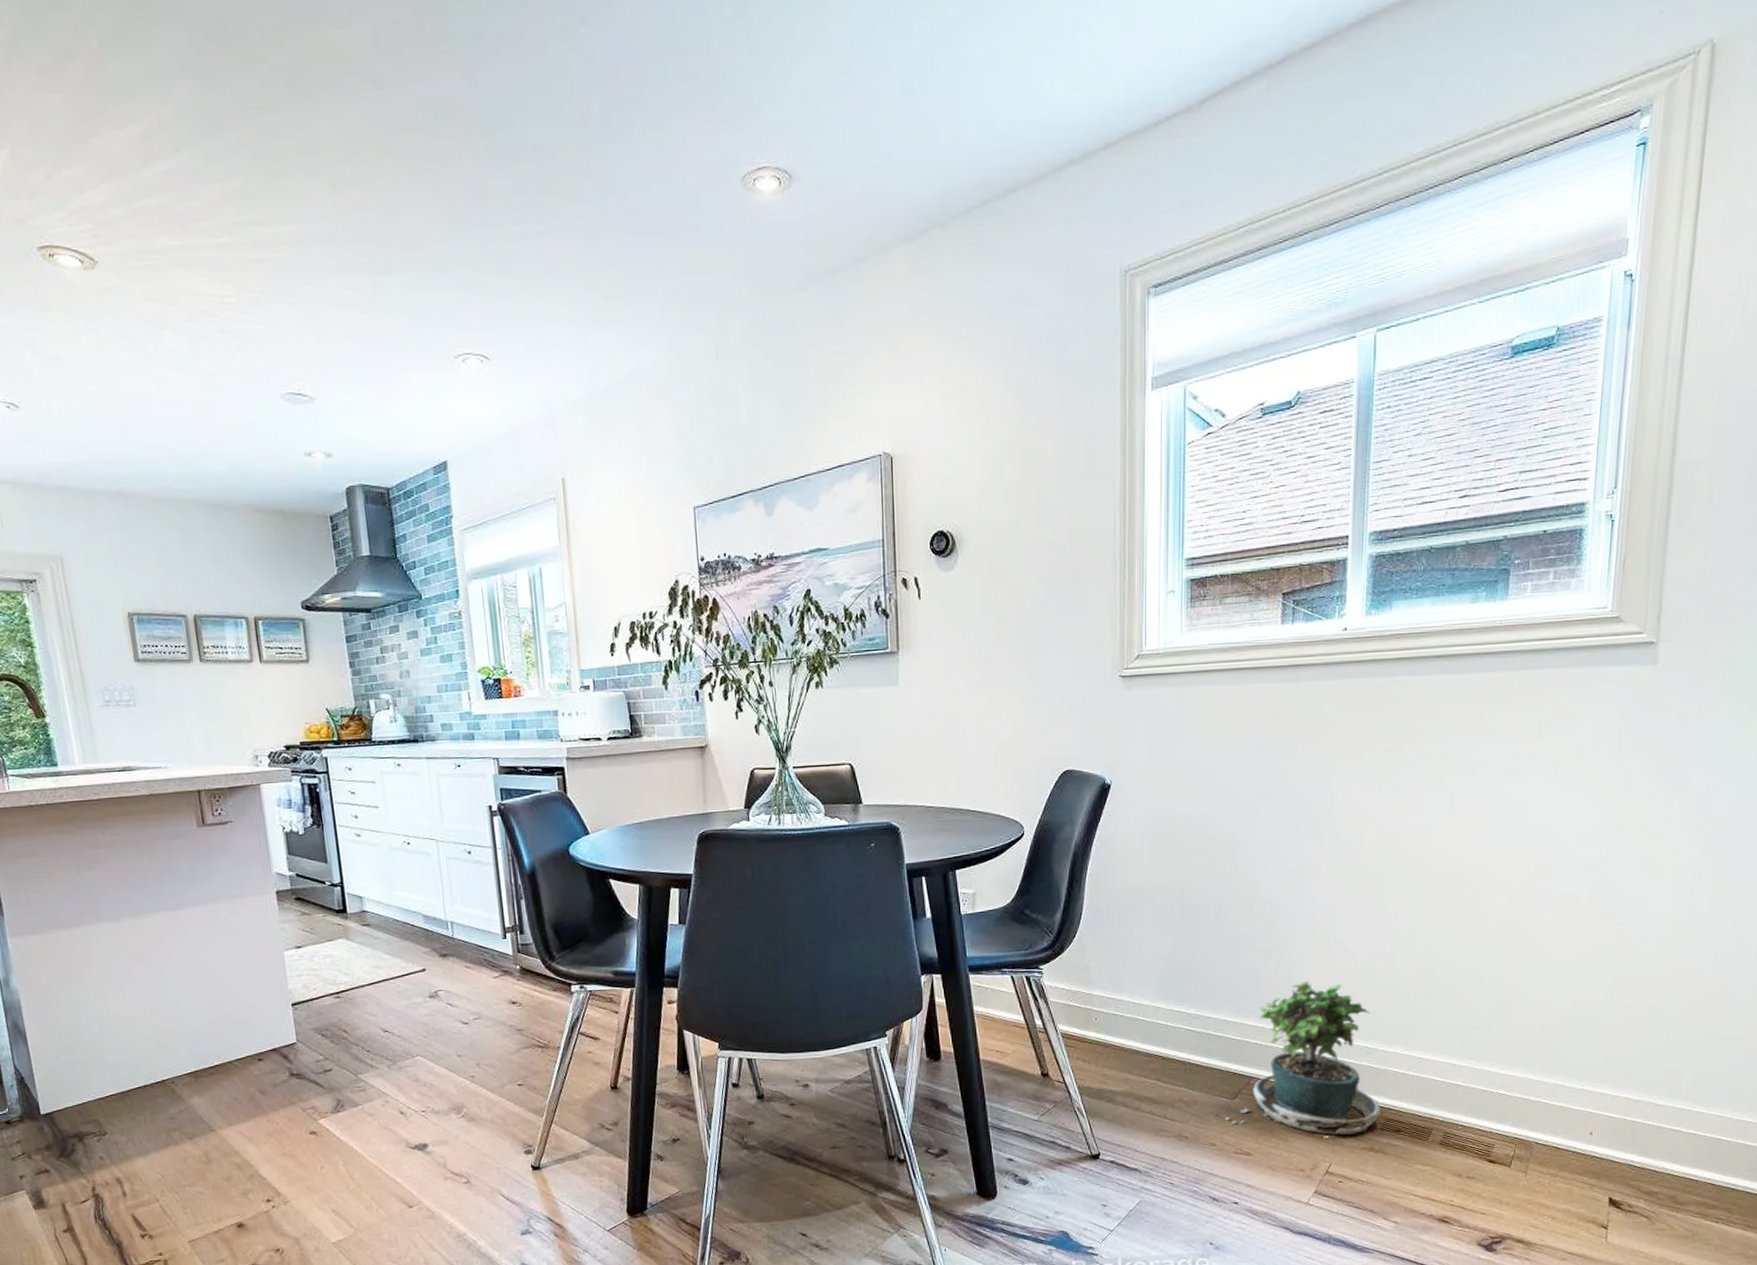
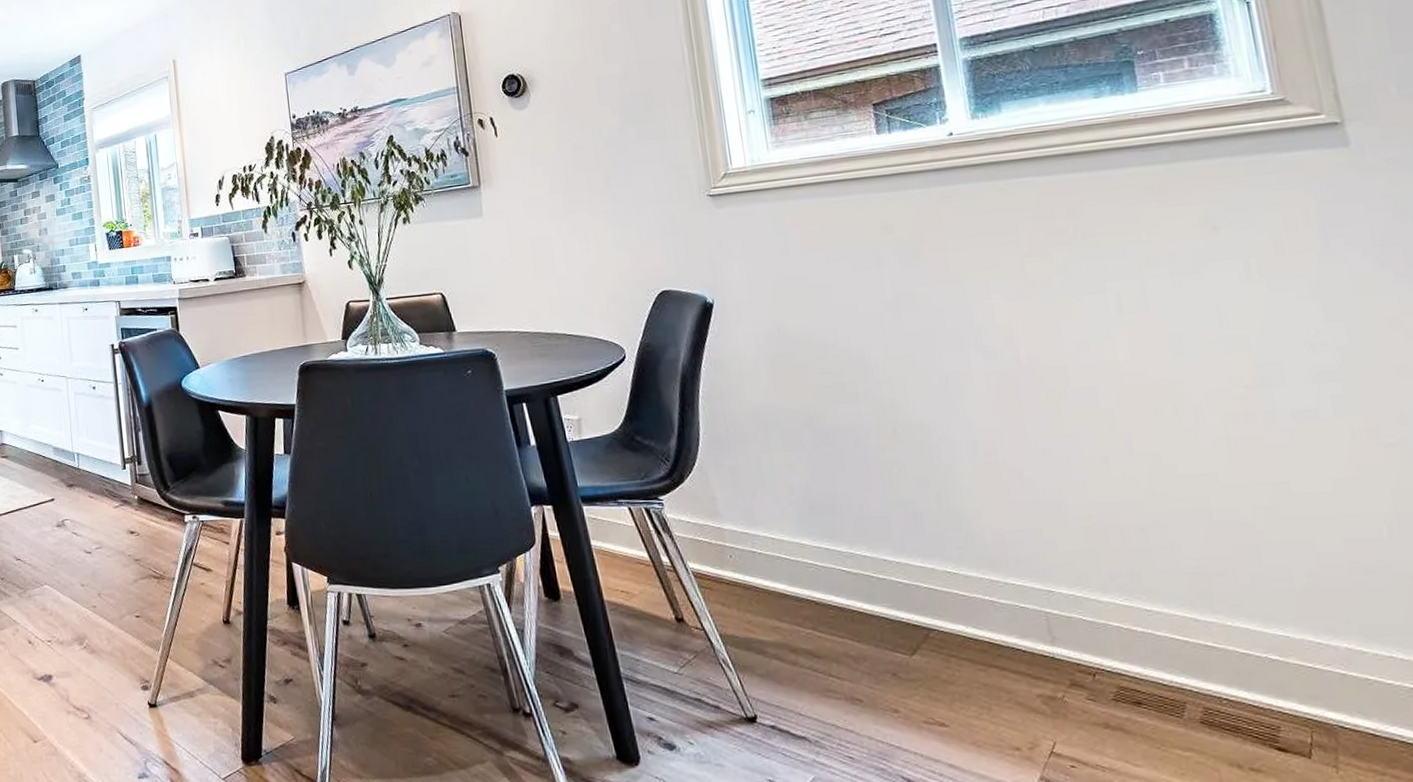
potted plant: present [1225,980,1382,1136] -> none [906,514,1111,707]

